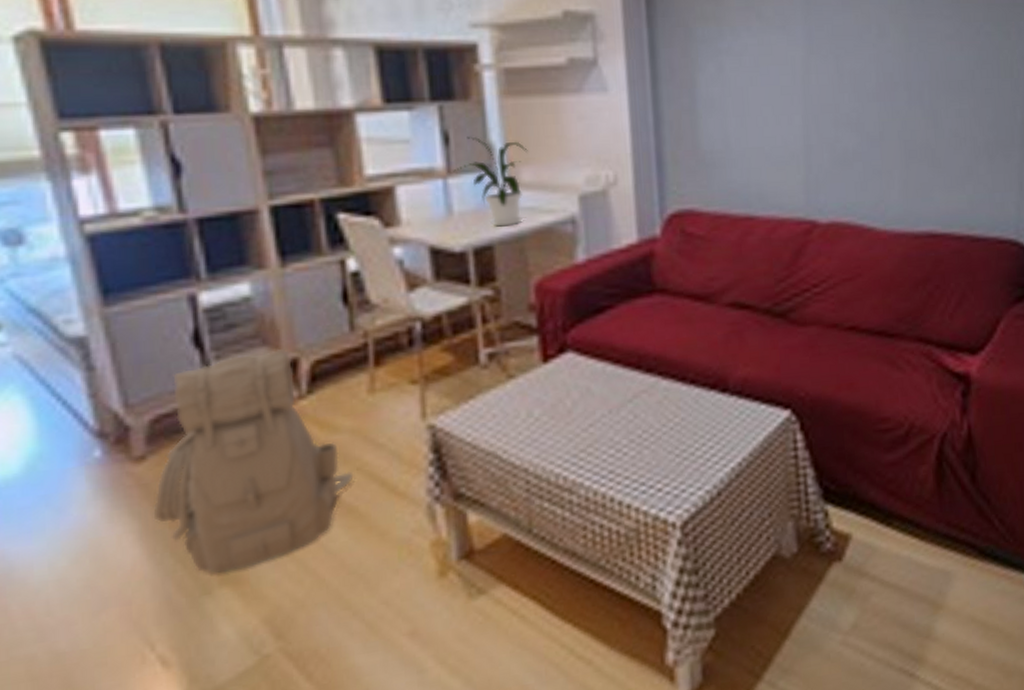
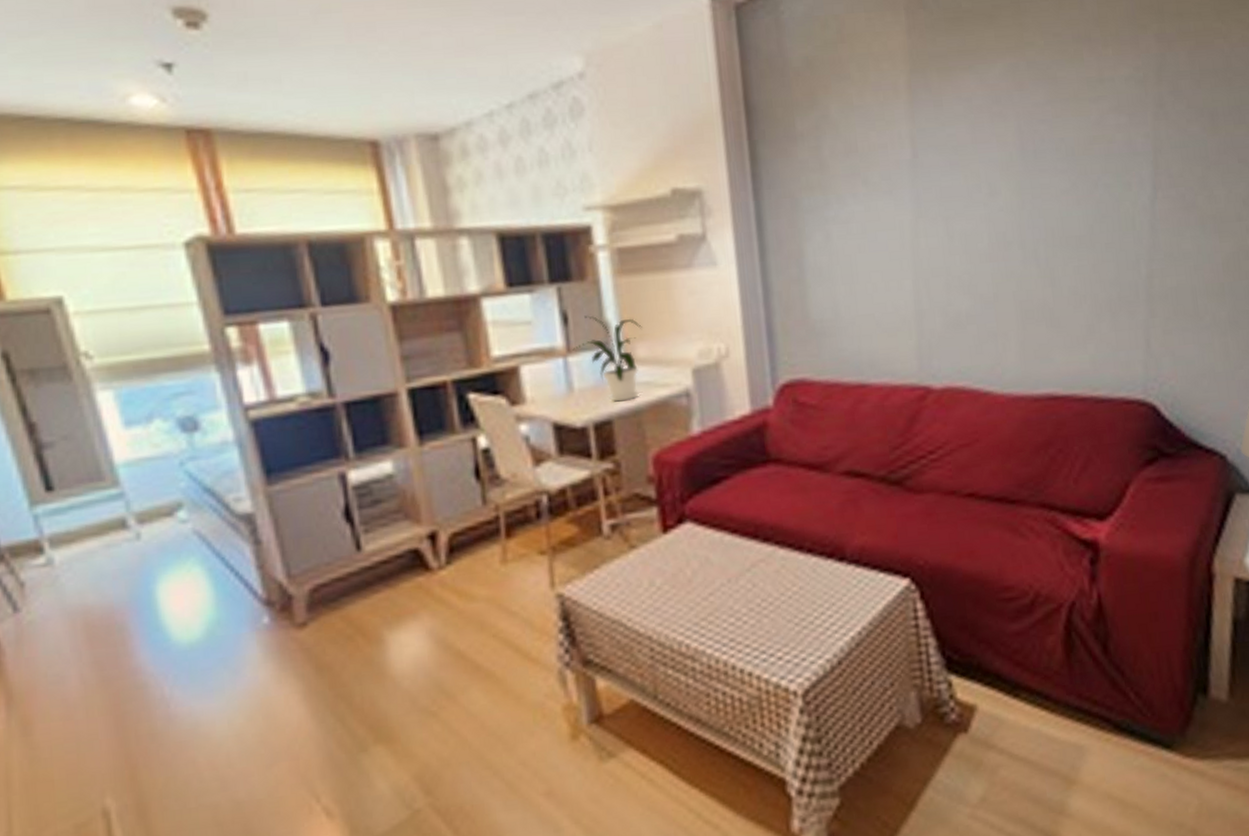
backpack: present [152,348,354,574] -> none [314,522,491,732]

